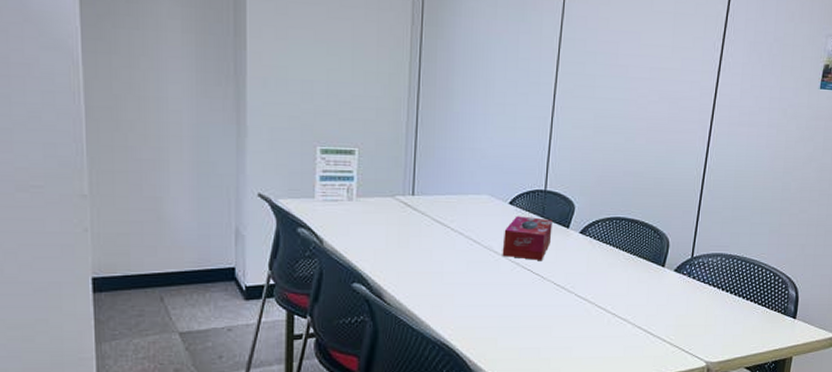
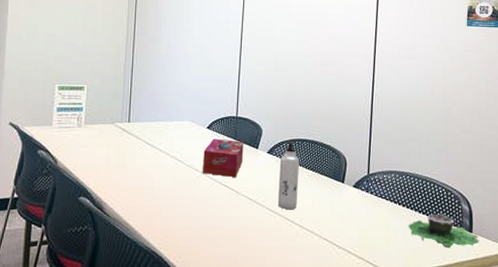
water bottle: none [588,219,617,297] -> present [277,141,300,210]
succulent planter: none [729,299,802,335] -> present [408,213,479,248]

